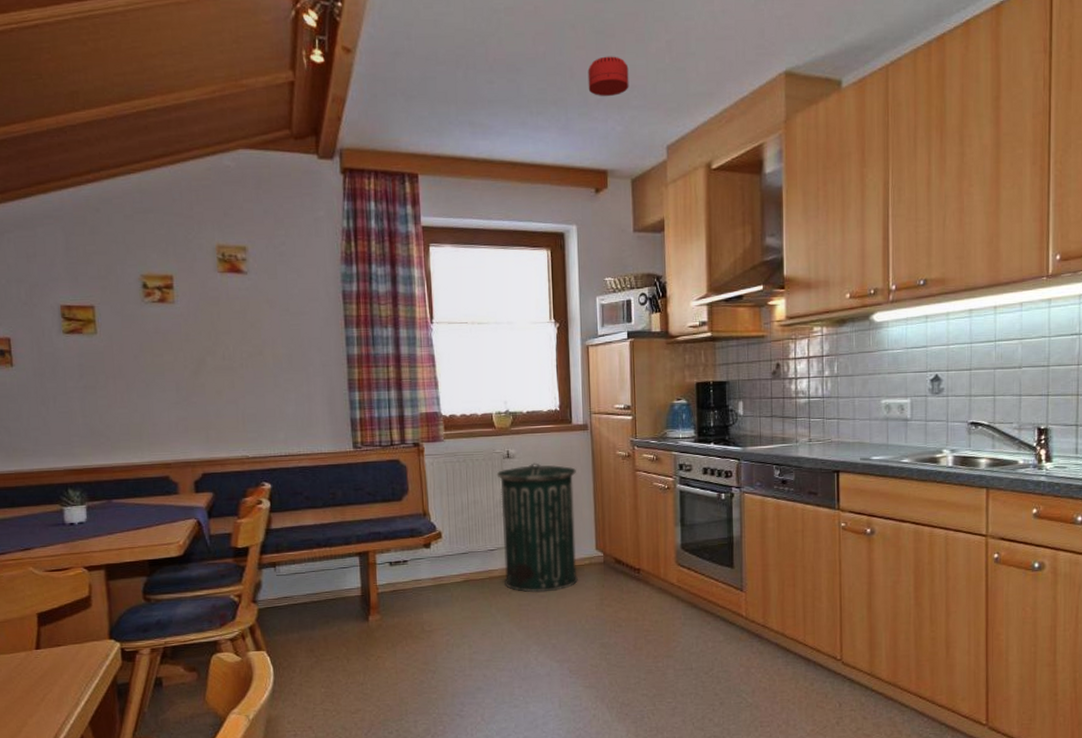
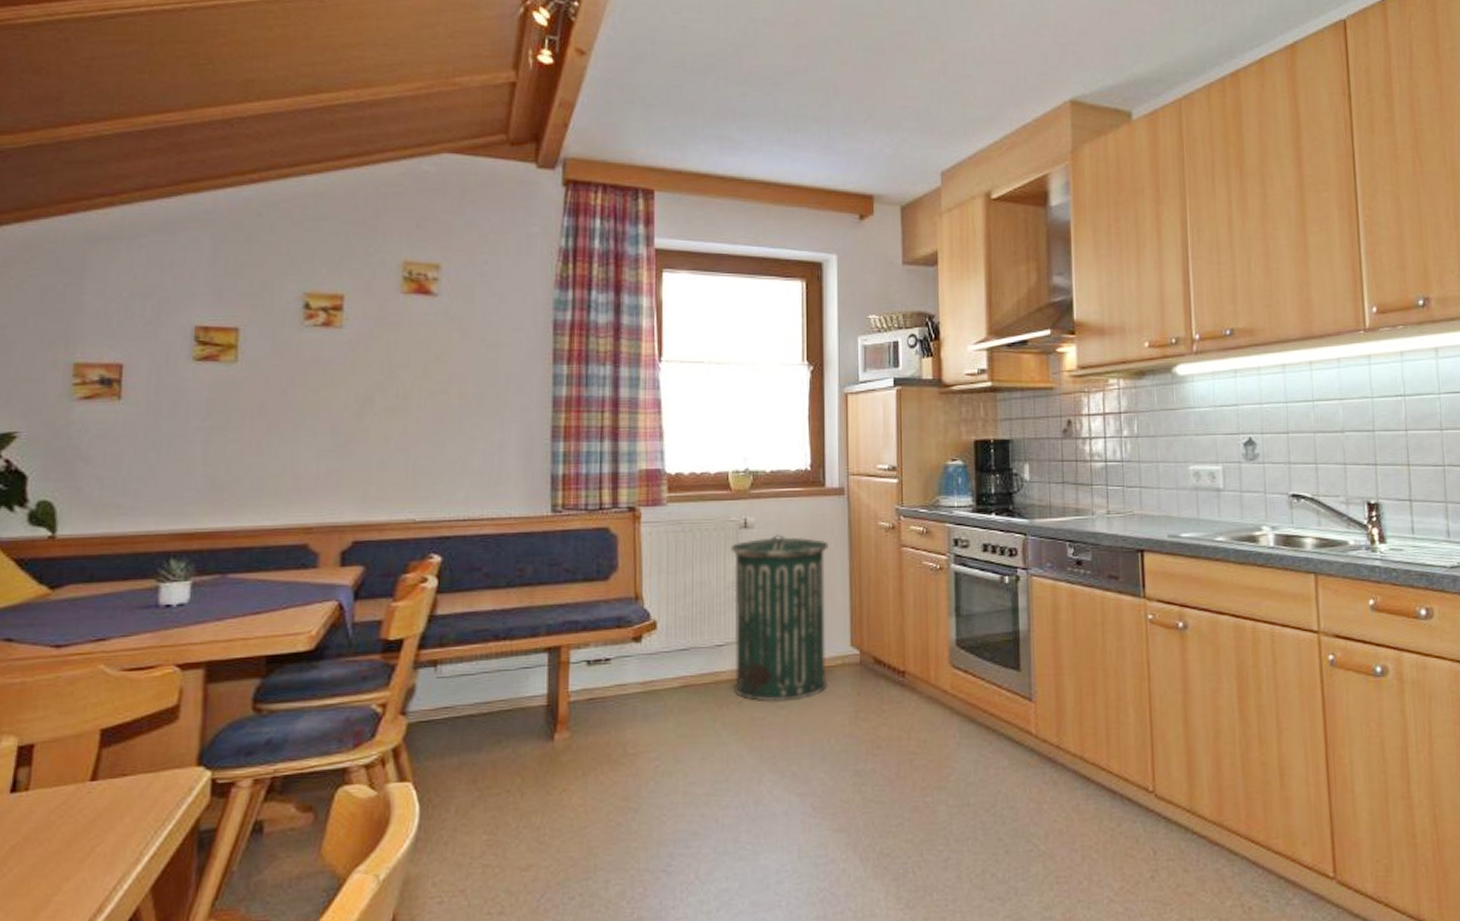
smoke detector: present [587,56,629,97] -> none [854,74,900,117]

